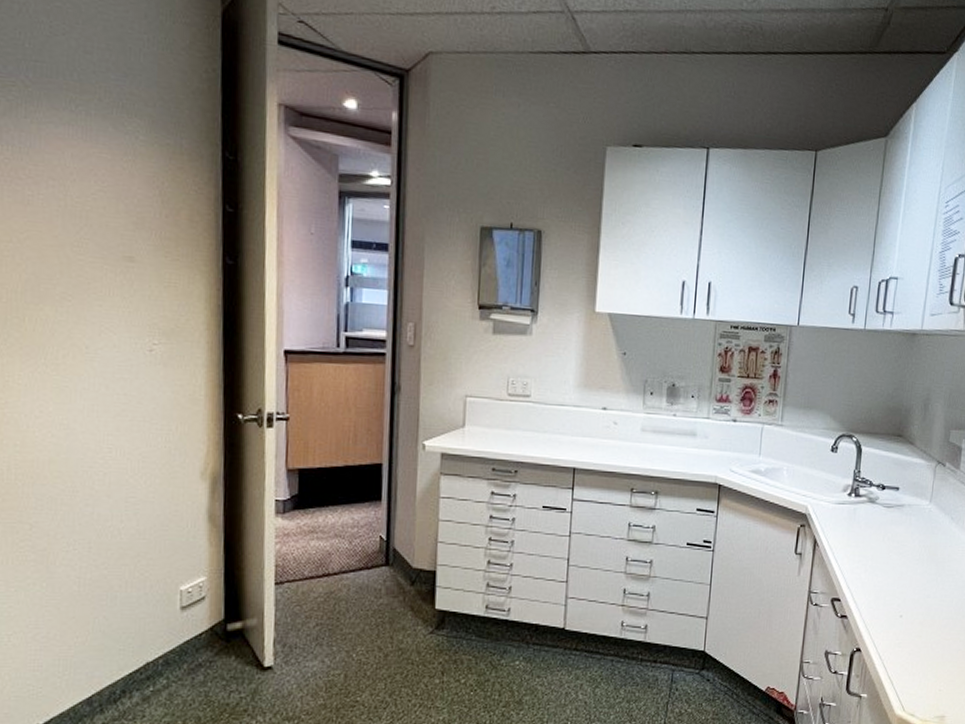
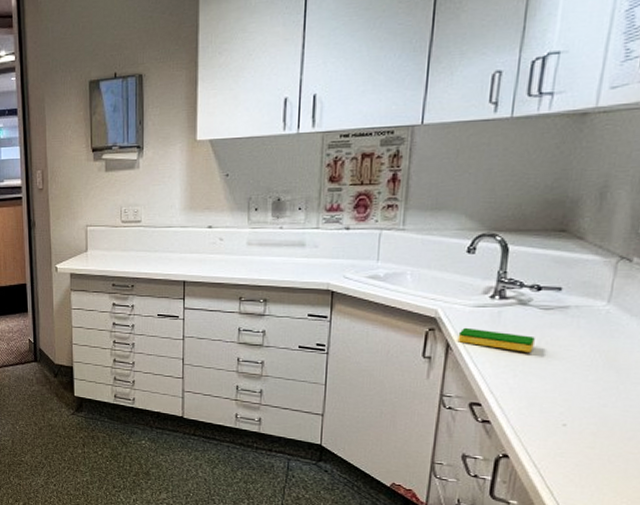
dish sponge: none [823,523,880,548] -> present [457,327,535,353]

